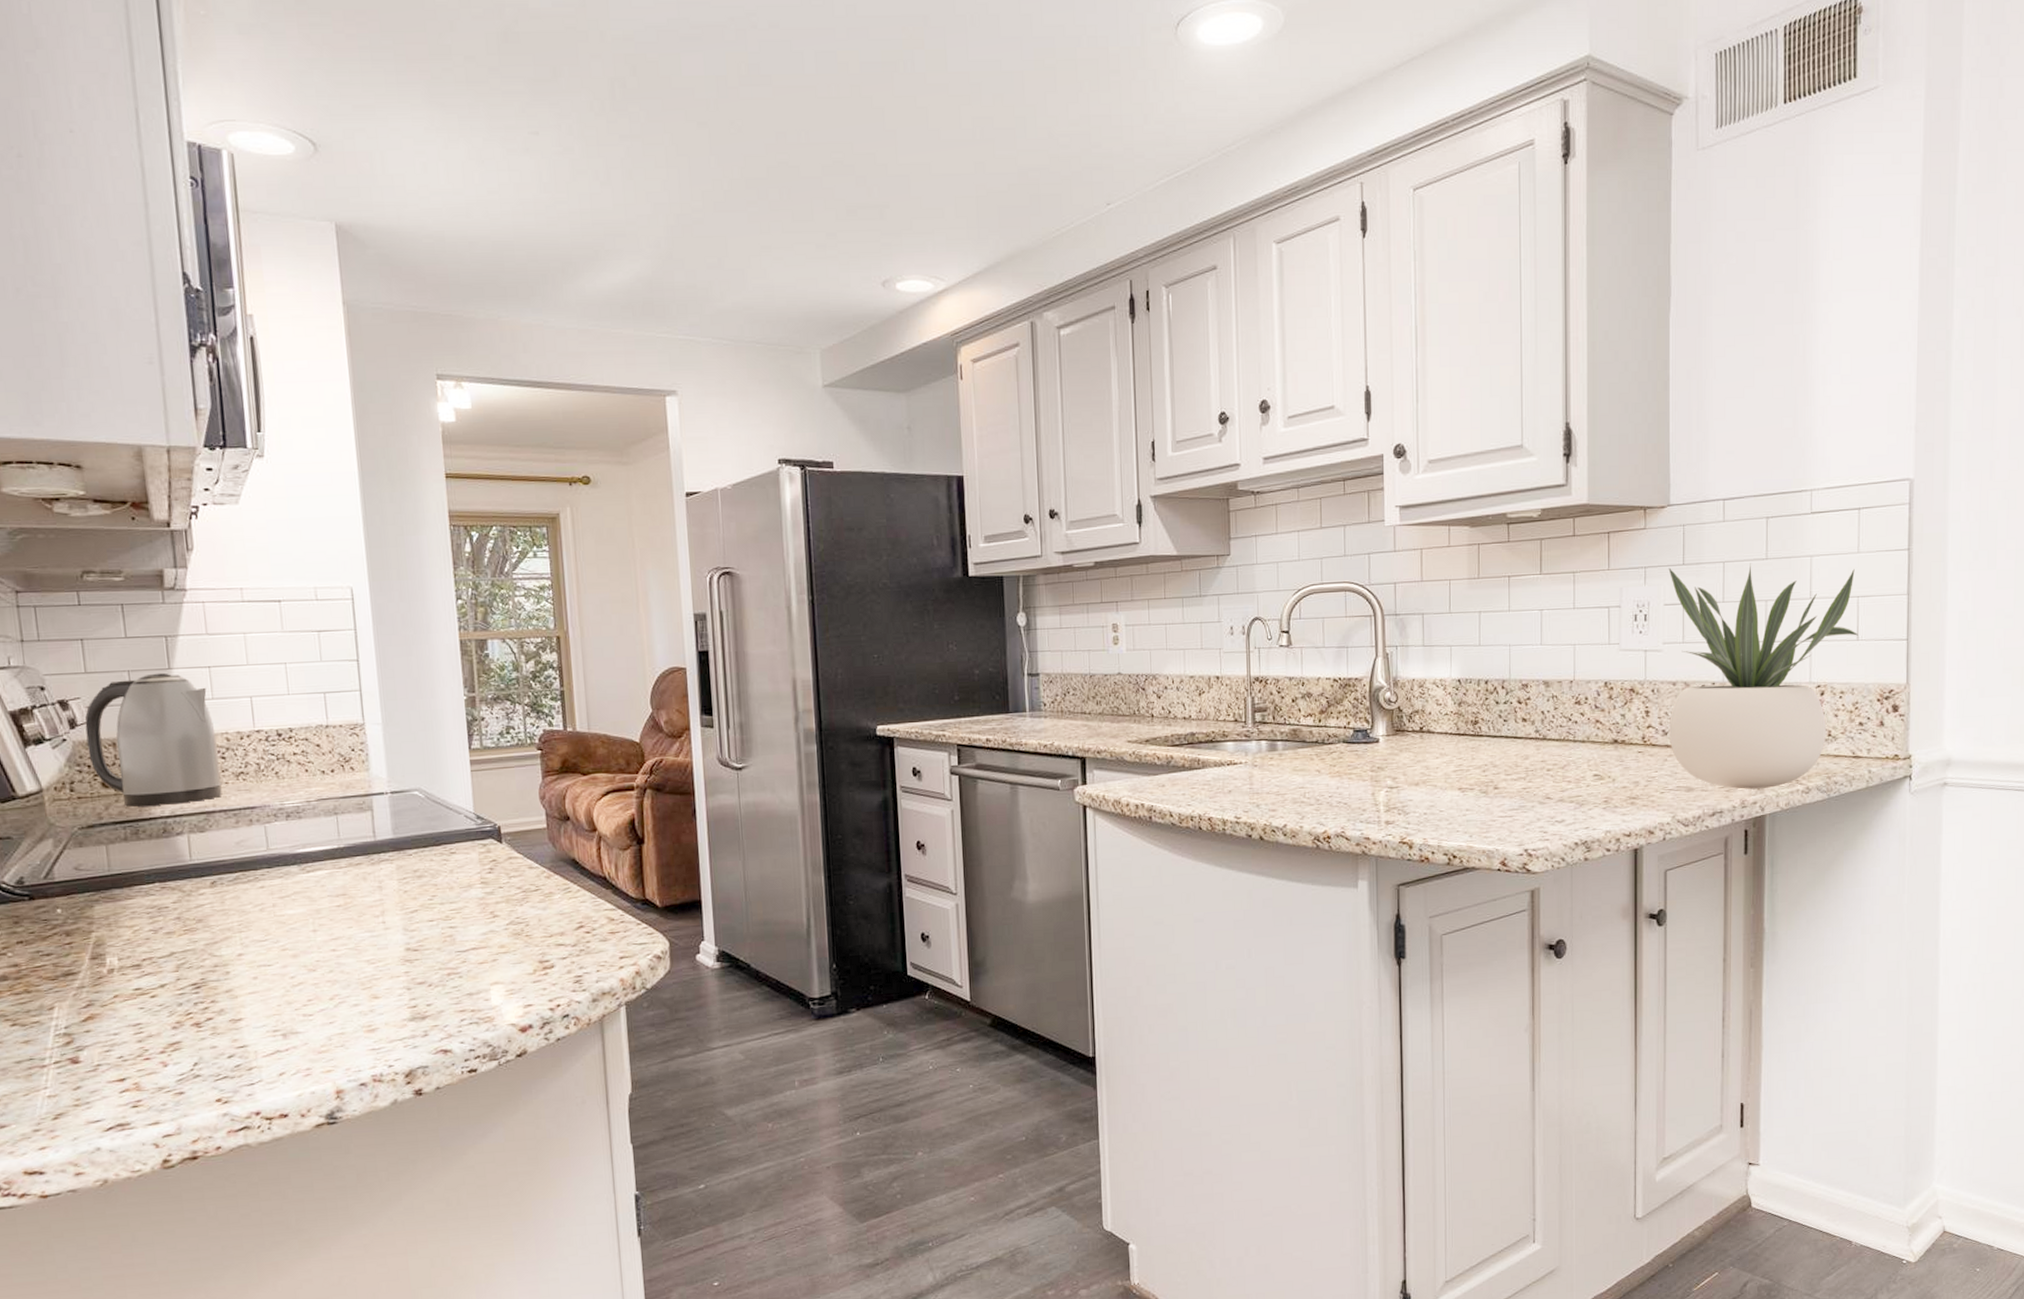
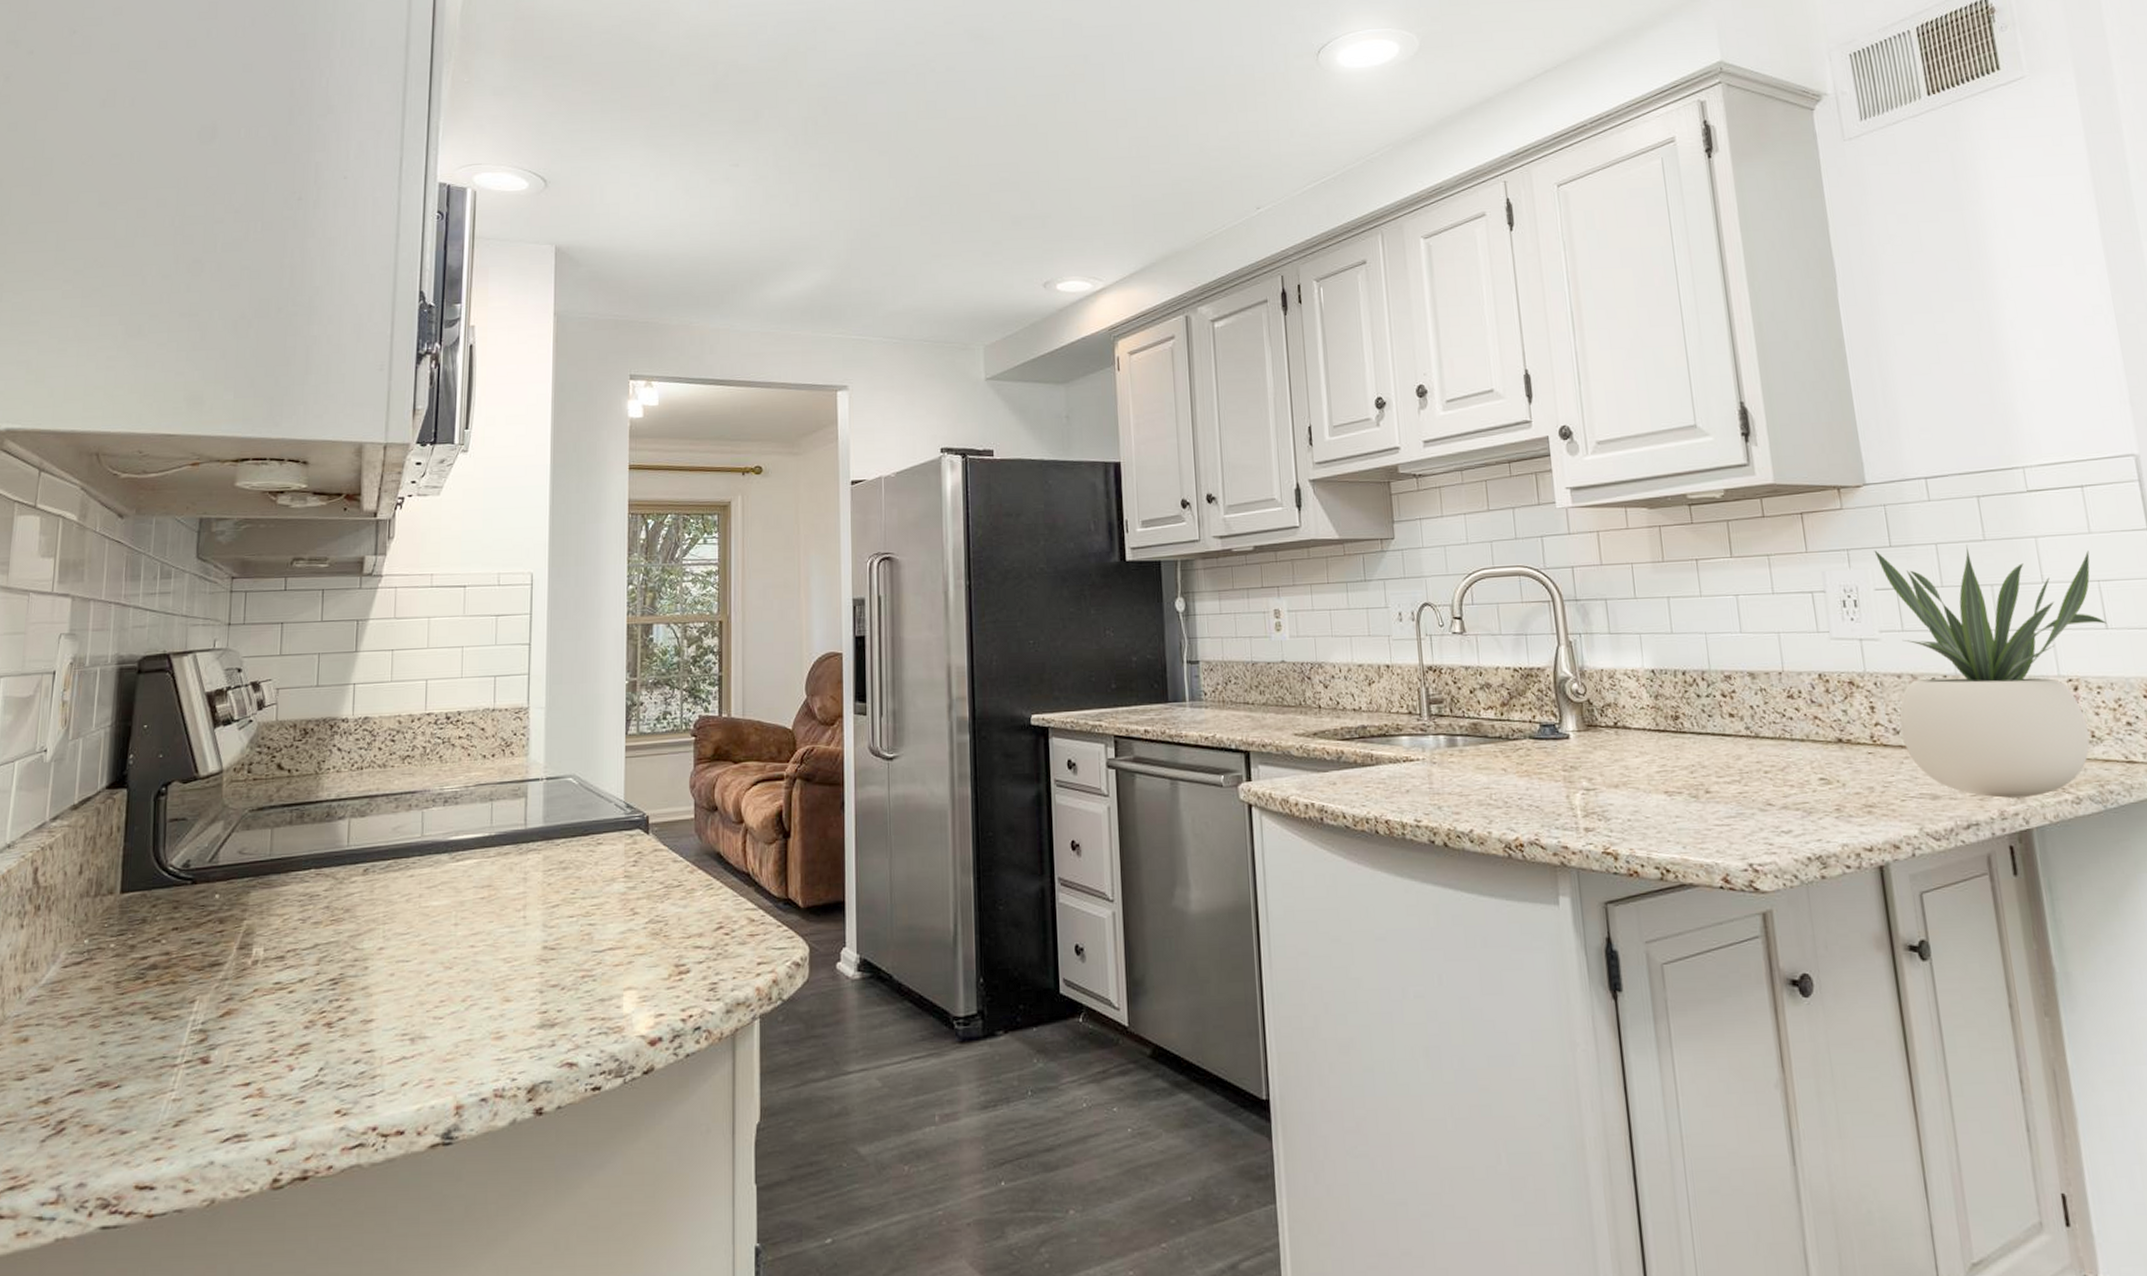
kettle: present [84,672,223,807] -> none [270,655,389,789]

